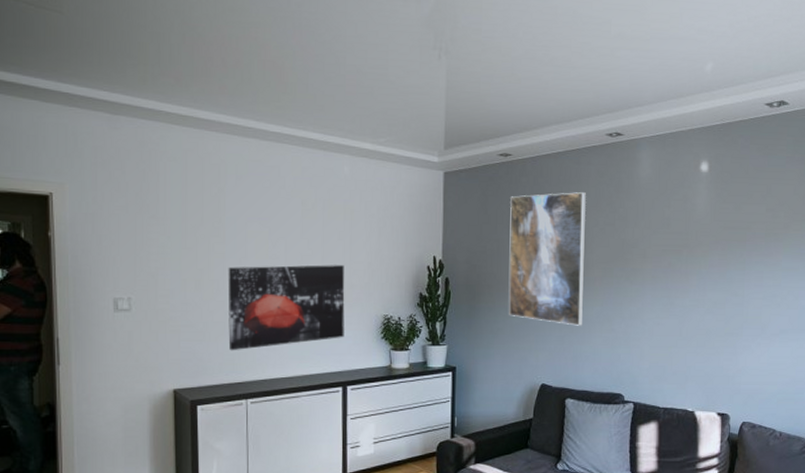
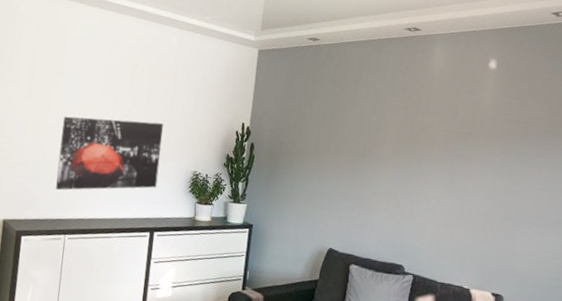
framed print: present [508,192,586,326] -> none [305,76,383,198]

